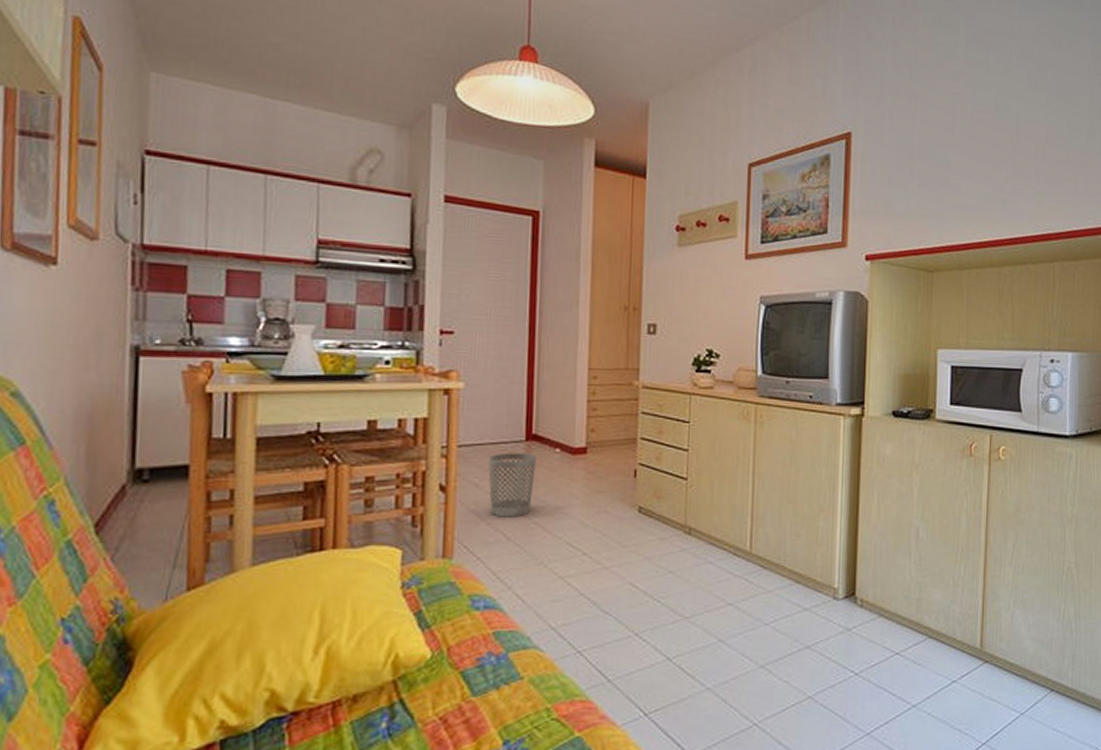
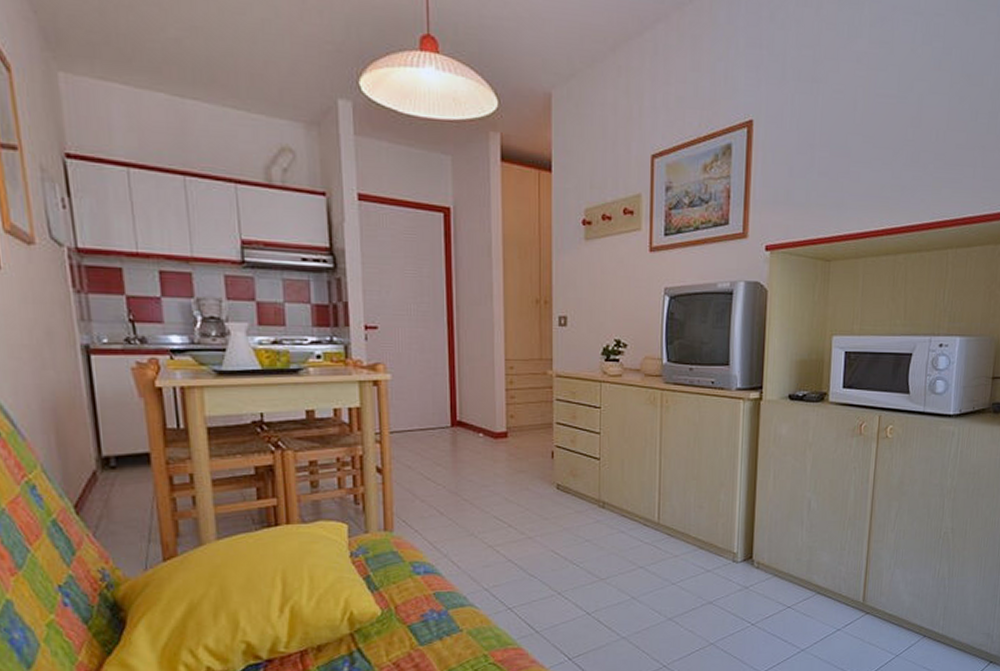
wastebasket: present [488,452,536,517] -> none [419,437,462,495]

